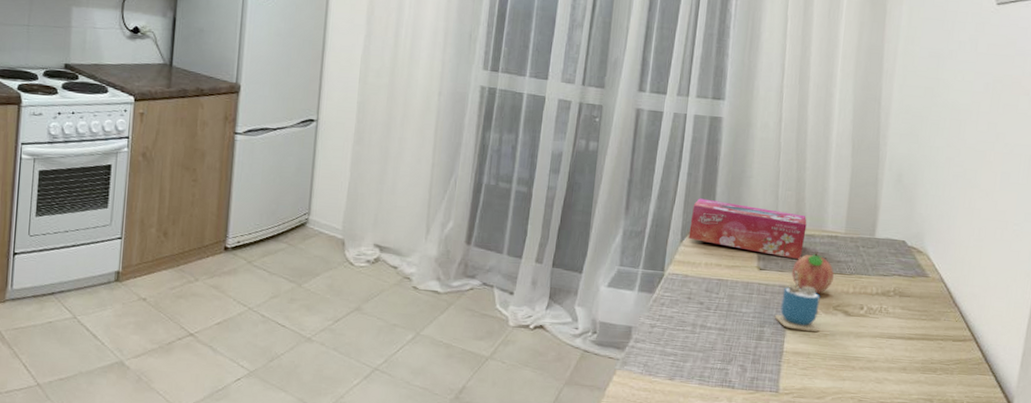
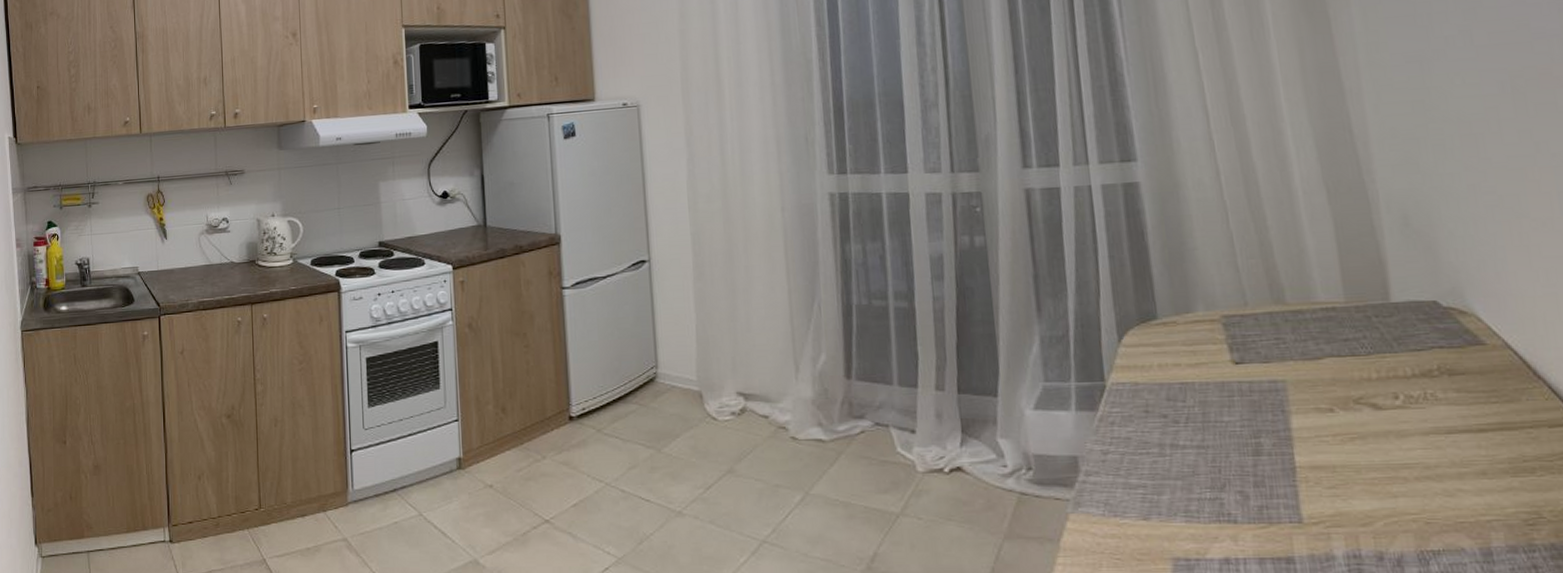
tissue box: present [688,198,807,260] -> none [1125,284,1291,345]
cup: present [775,271,821,332] -> none [1272,359,1341,437]
fruit: present [792,251,834,293] -> none [1281,330,1344,385]

